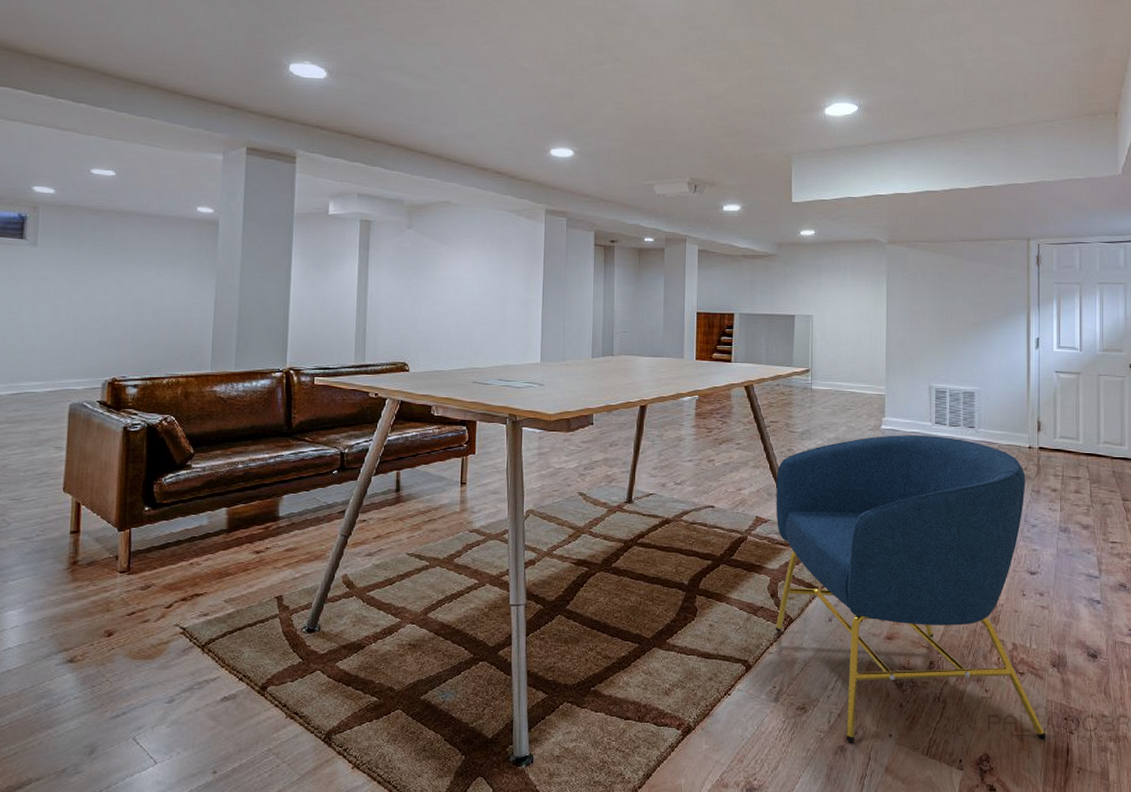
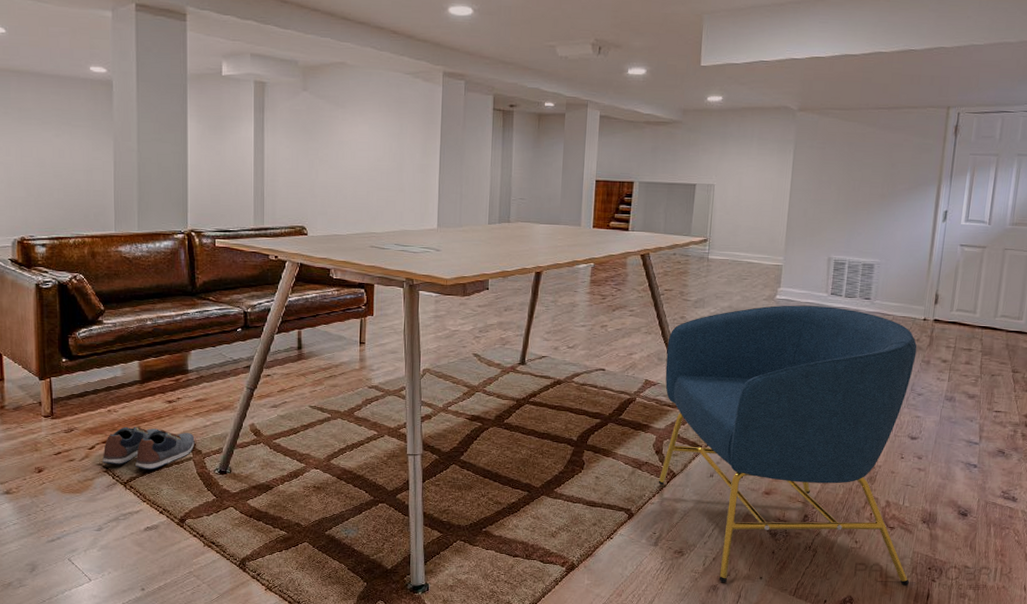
shoe: none [180,581,282,630] -> present [102,426,195,470]

